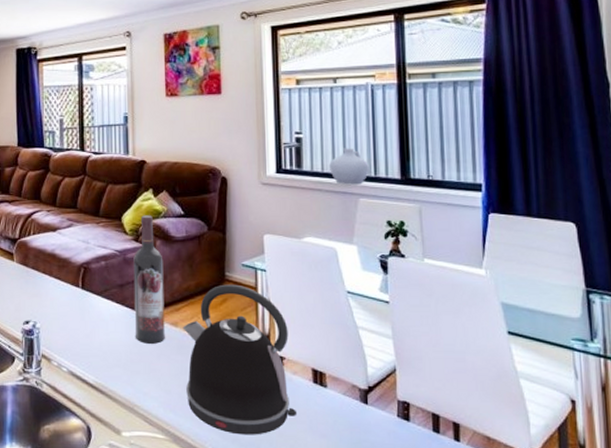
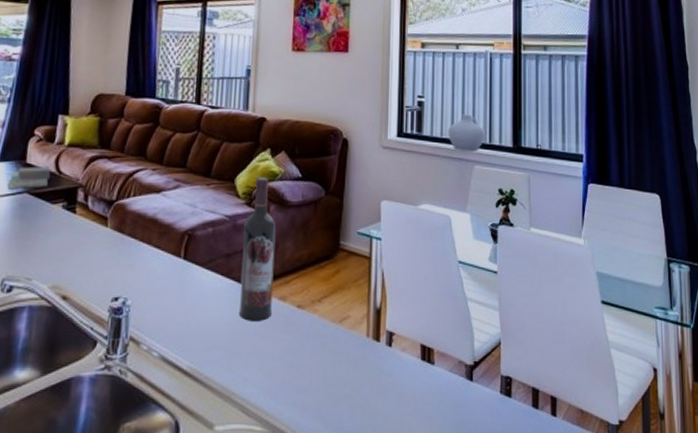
kettle: present [182,284,297,435] -> none [290,254,404,422]

